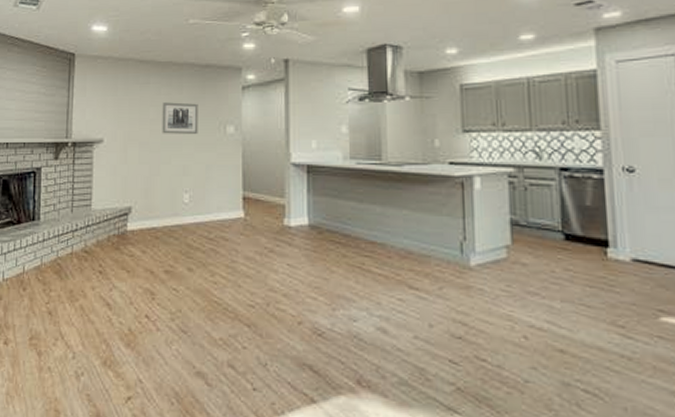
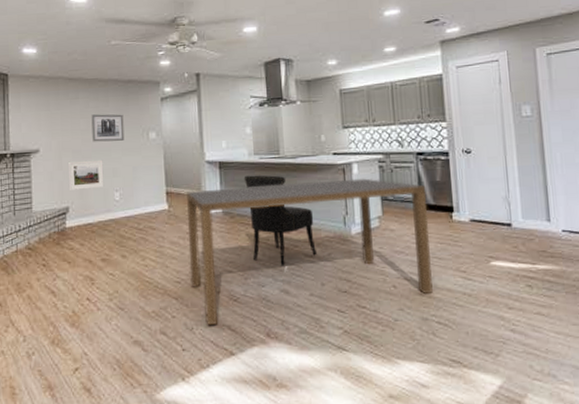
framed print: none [134,154,173,188] -> present [68,159,104,190]
dining table: none [266,195,578,363] -> present [187,178,433,326]
dining chair: none [336,183,425,298] -> present [243,175,318,266]

